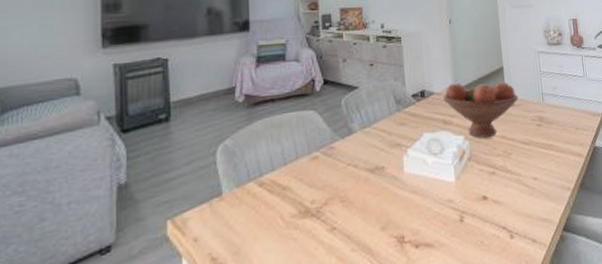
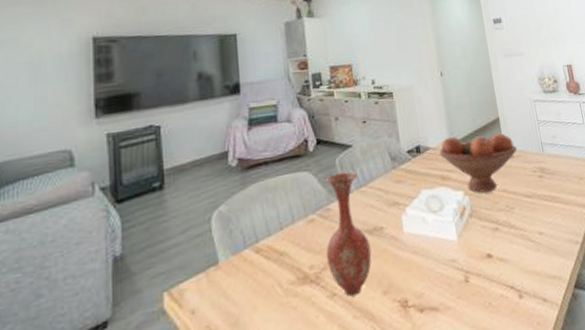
vase: none [327,112,372,231] -> present [324,171,372,297]

